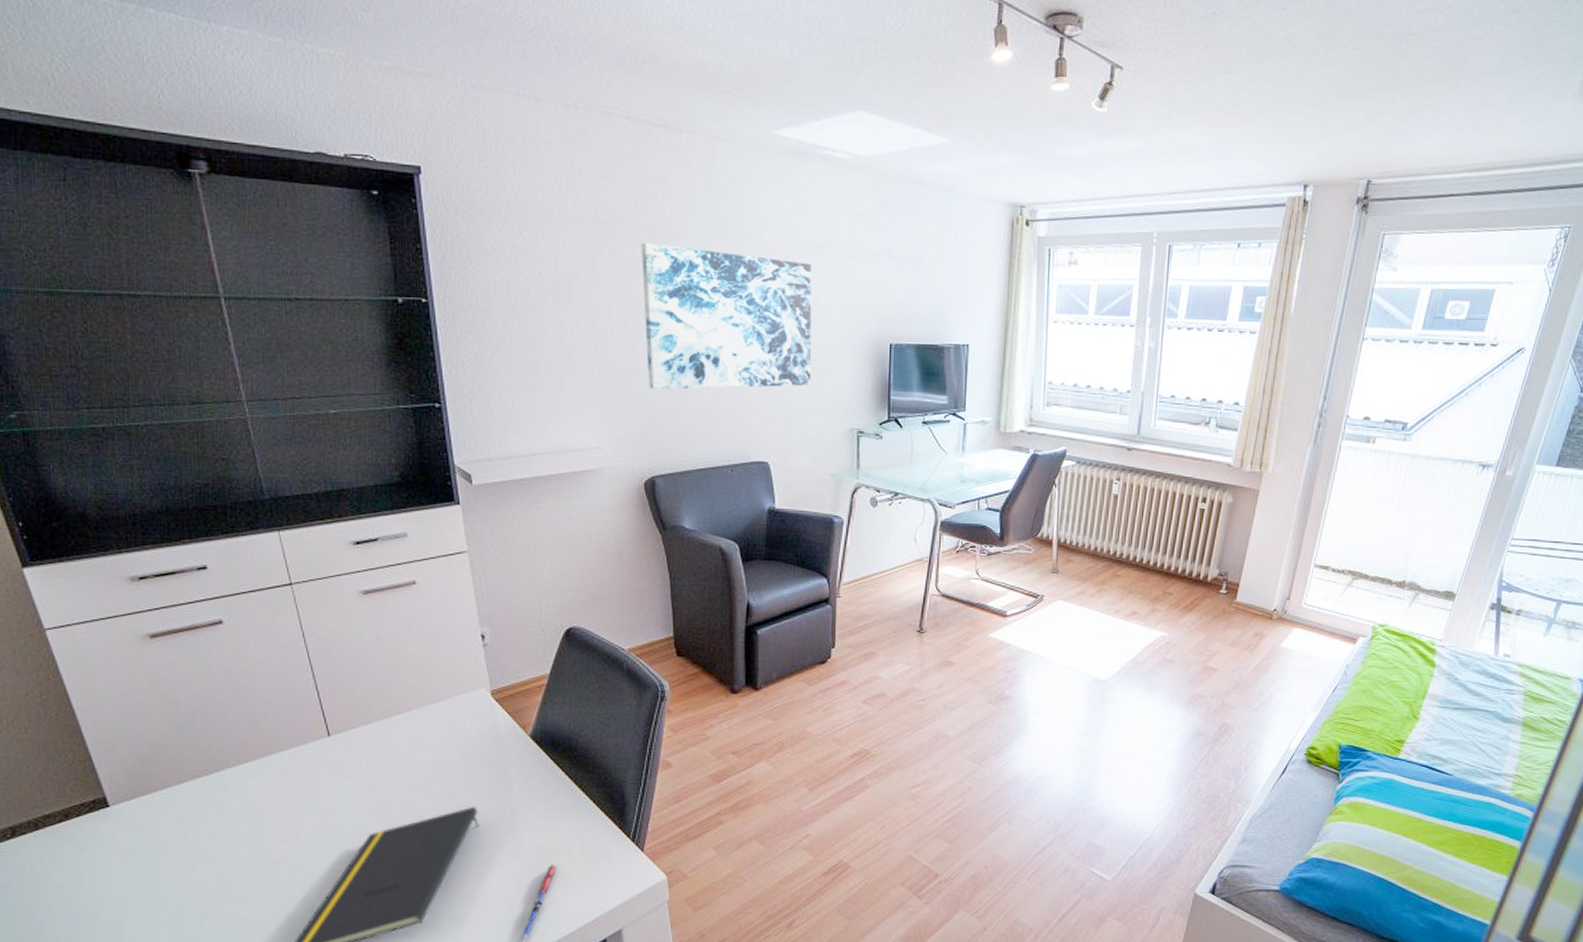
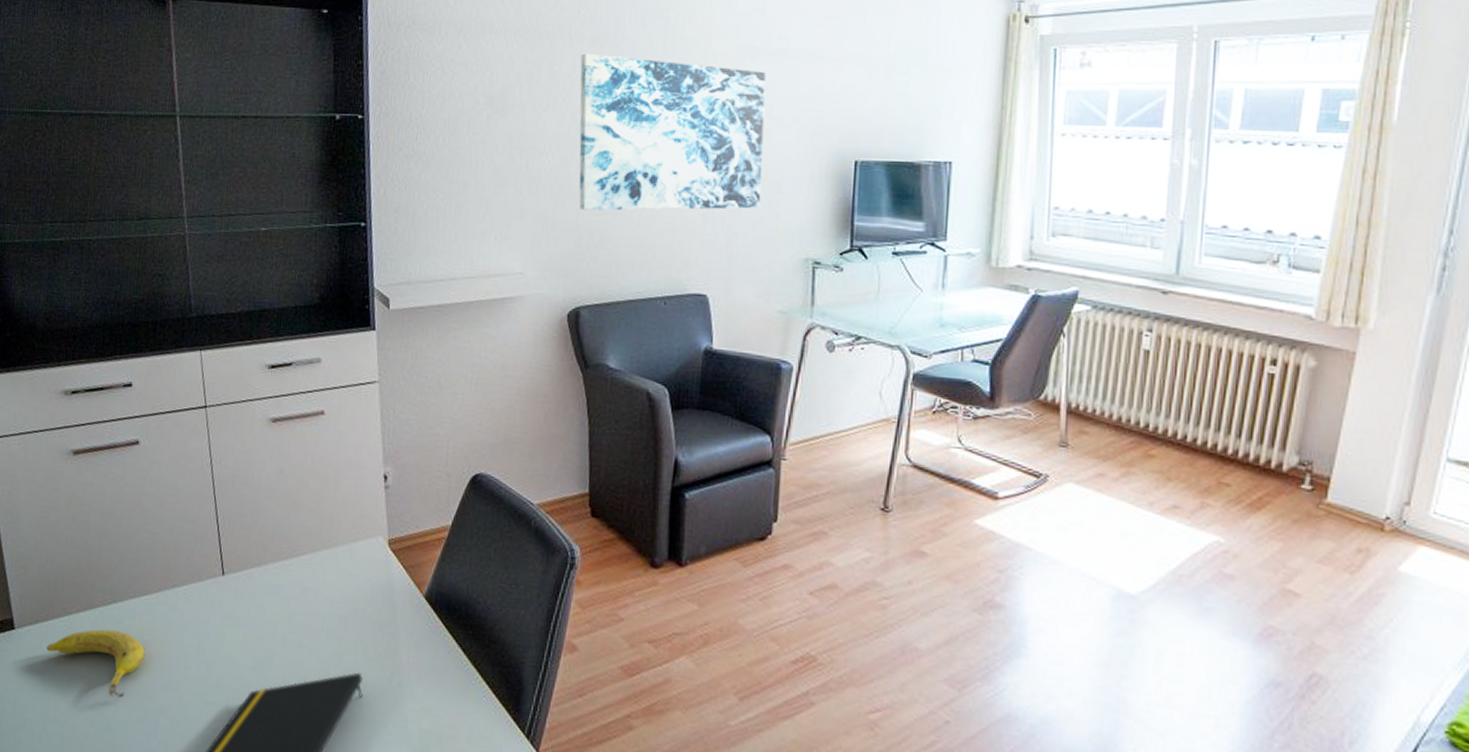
fruit: none [148,796,257,855] -> present [46,629,146,698]

